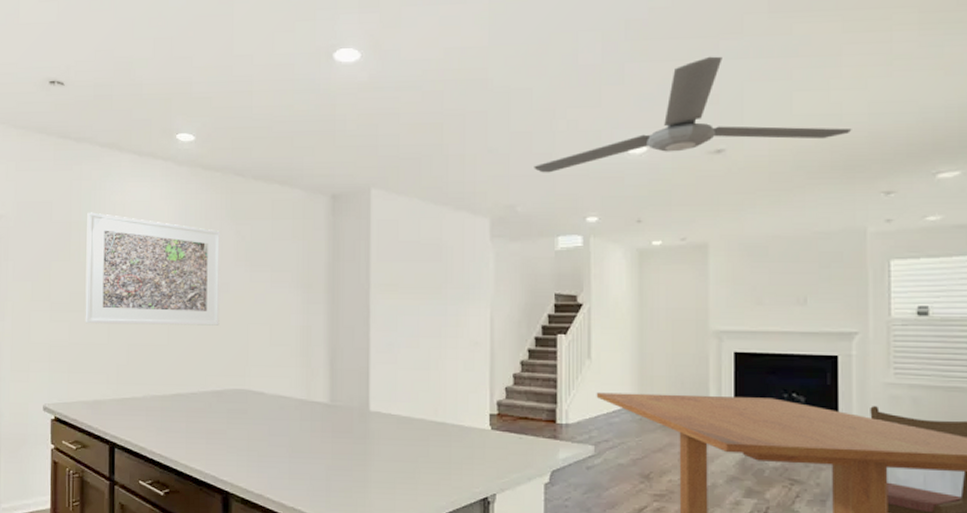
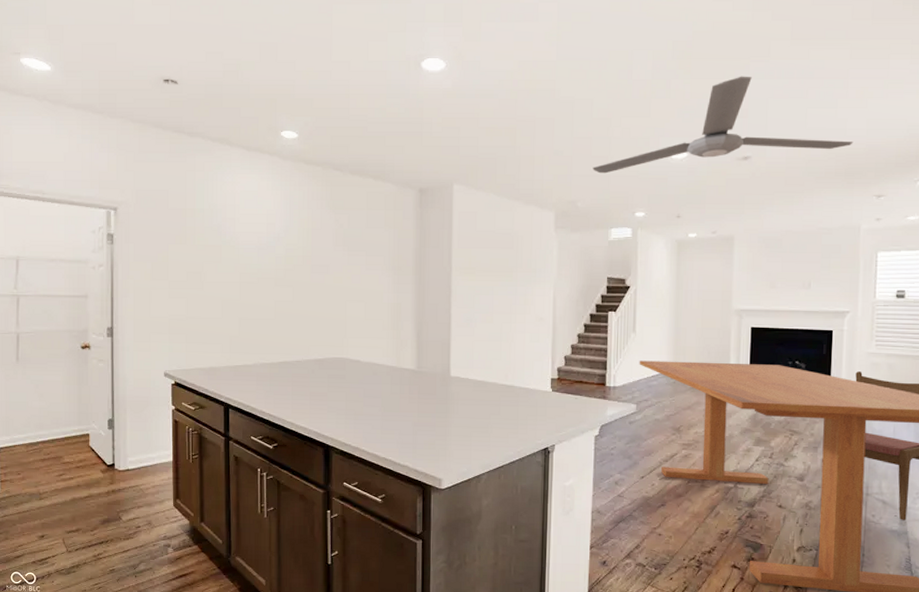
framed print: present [85,212,221,326] -> none [200,200,322,302]

